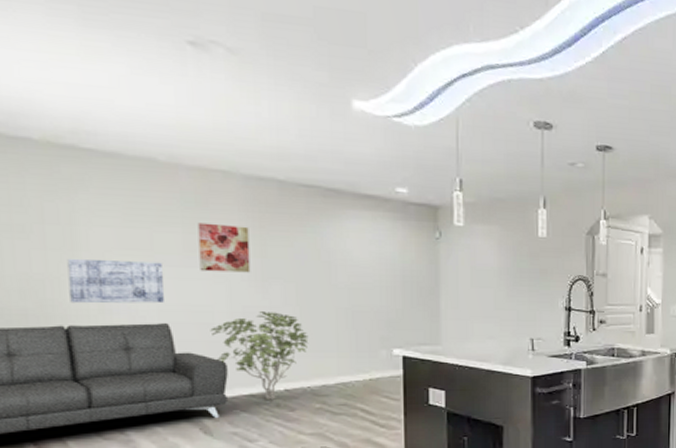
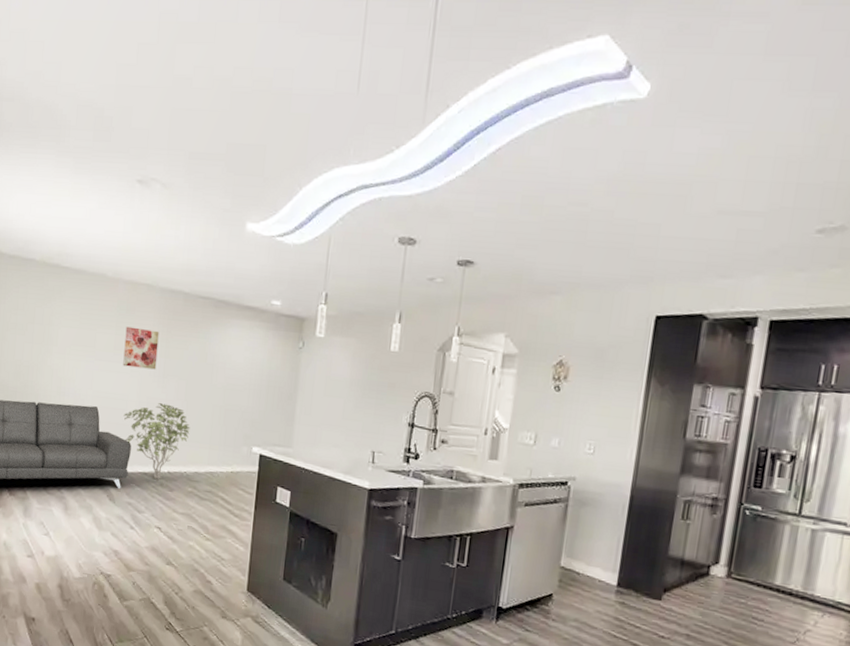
wall art: present [67,258,165,304] -> none [41,350,100,391]

